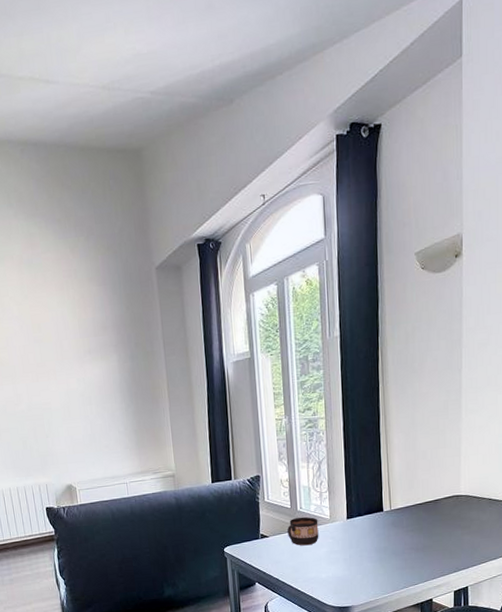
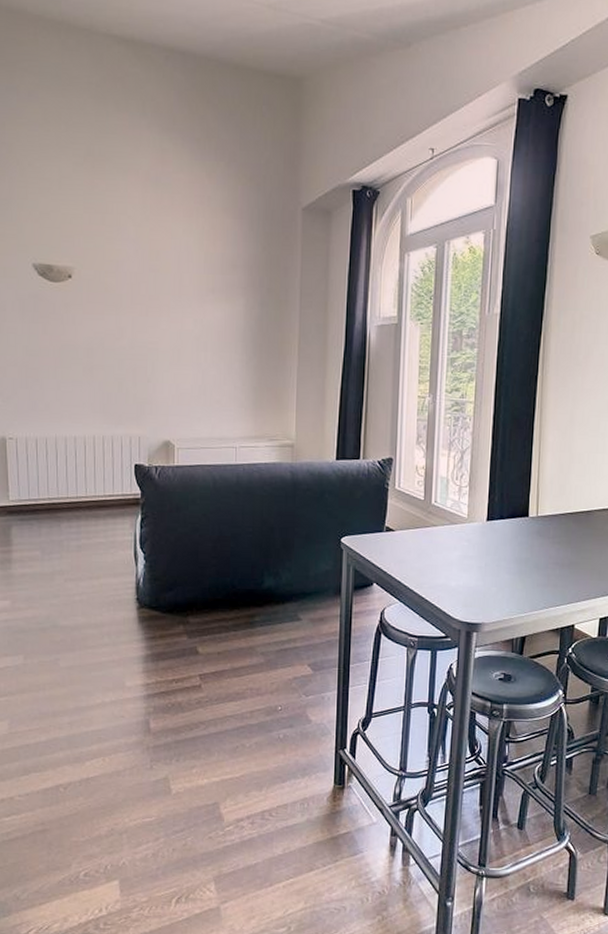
cup: present [287,516,319,546] -> none [417,512,454,546]

